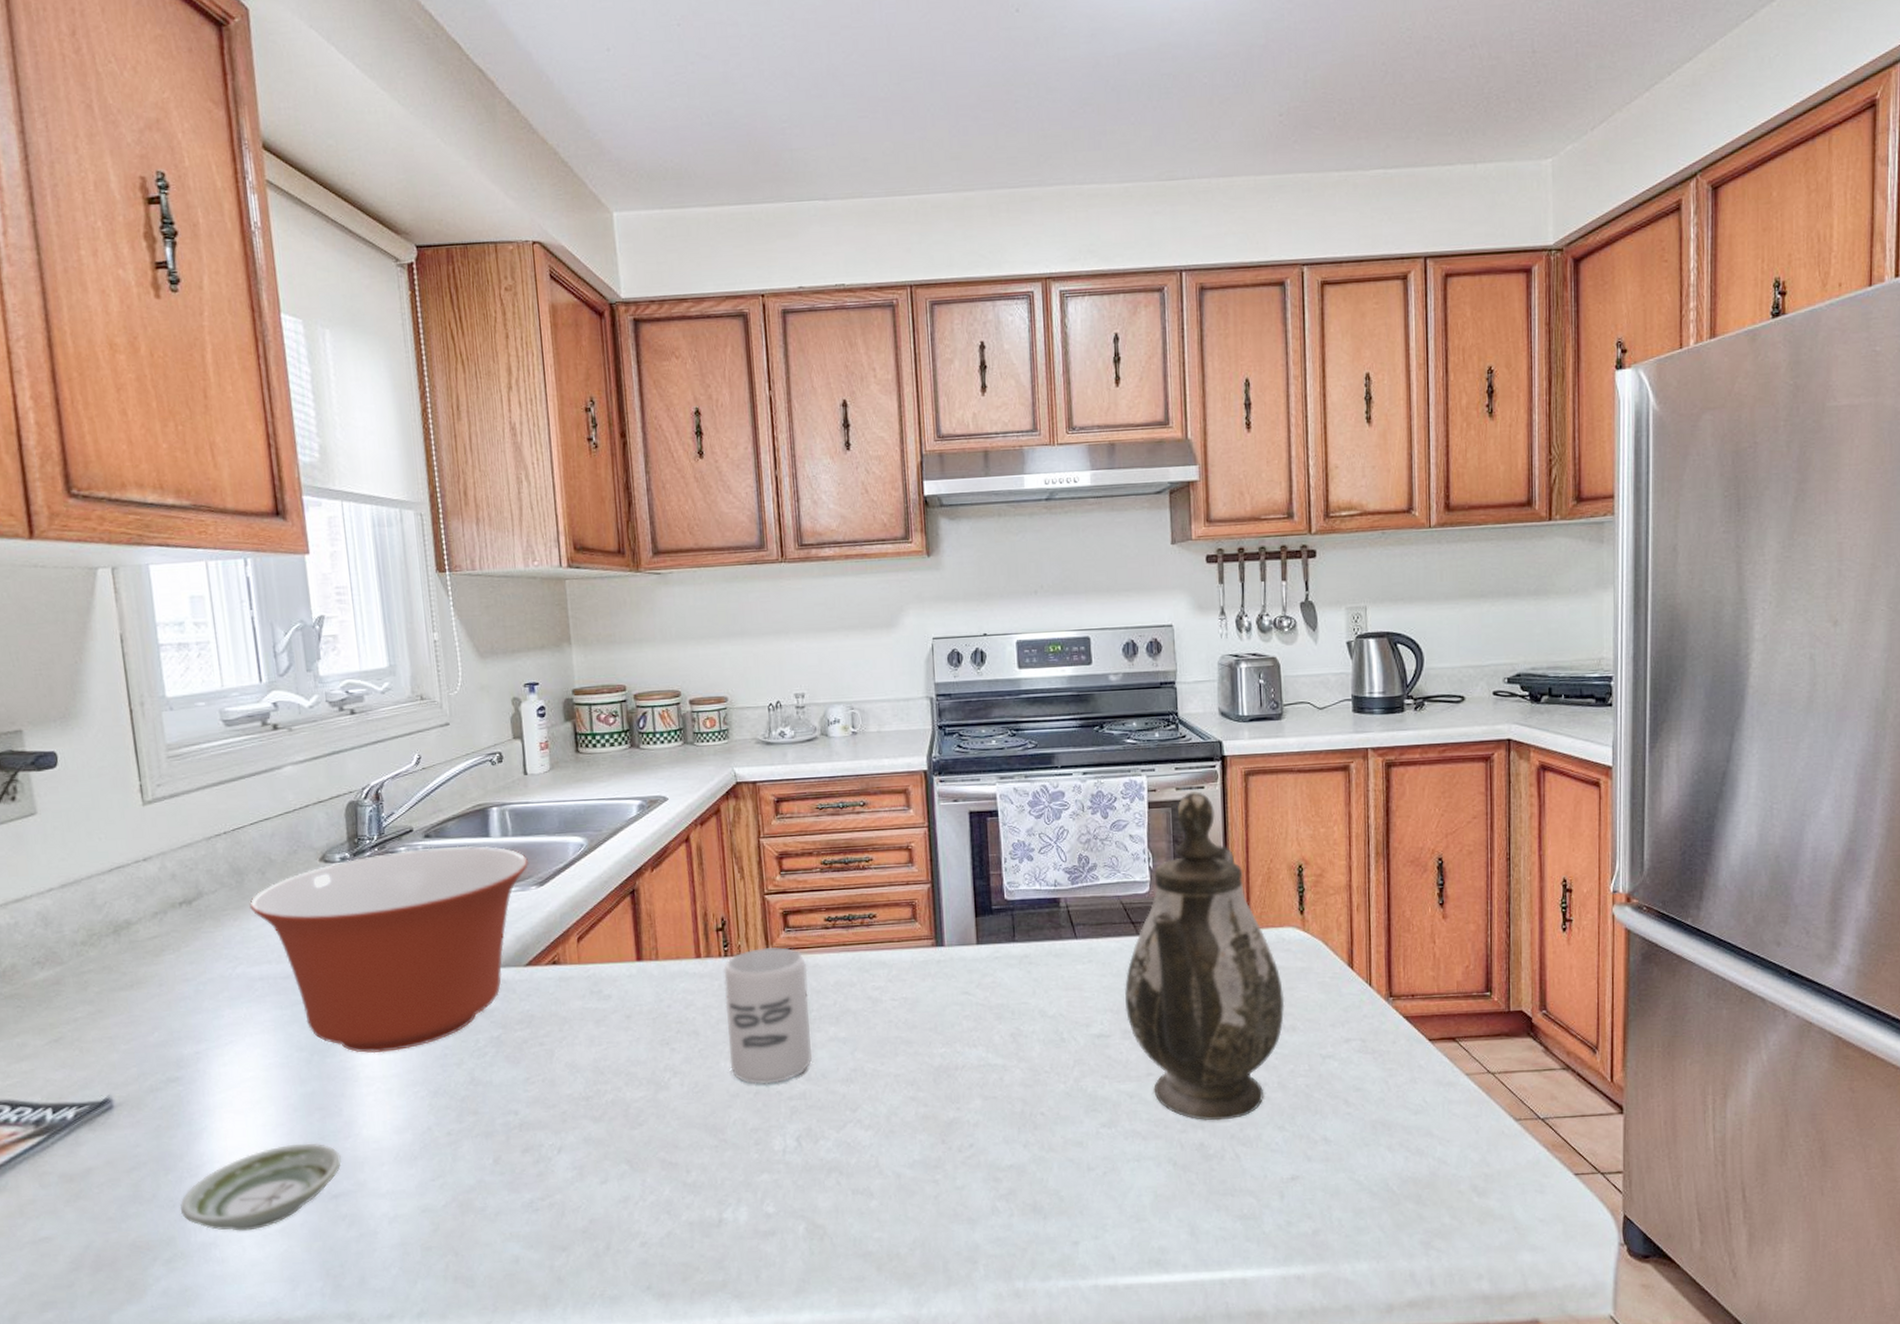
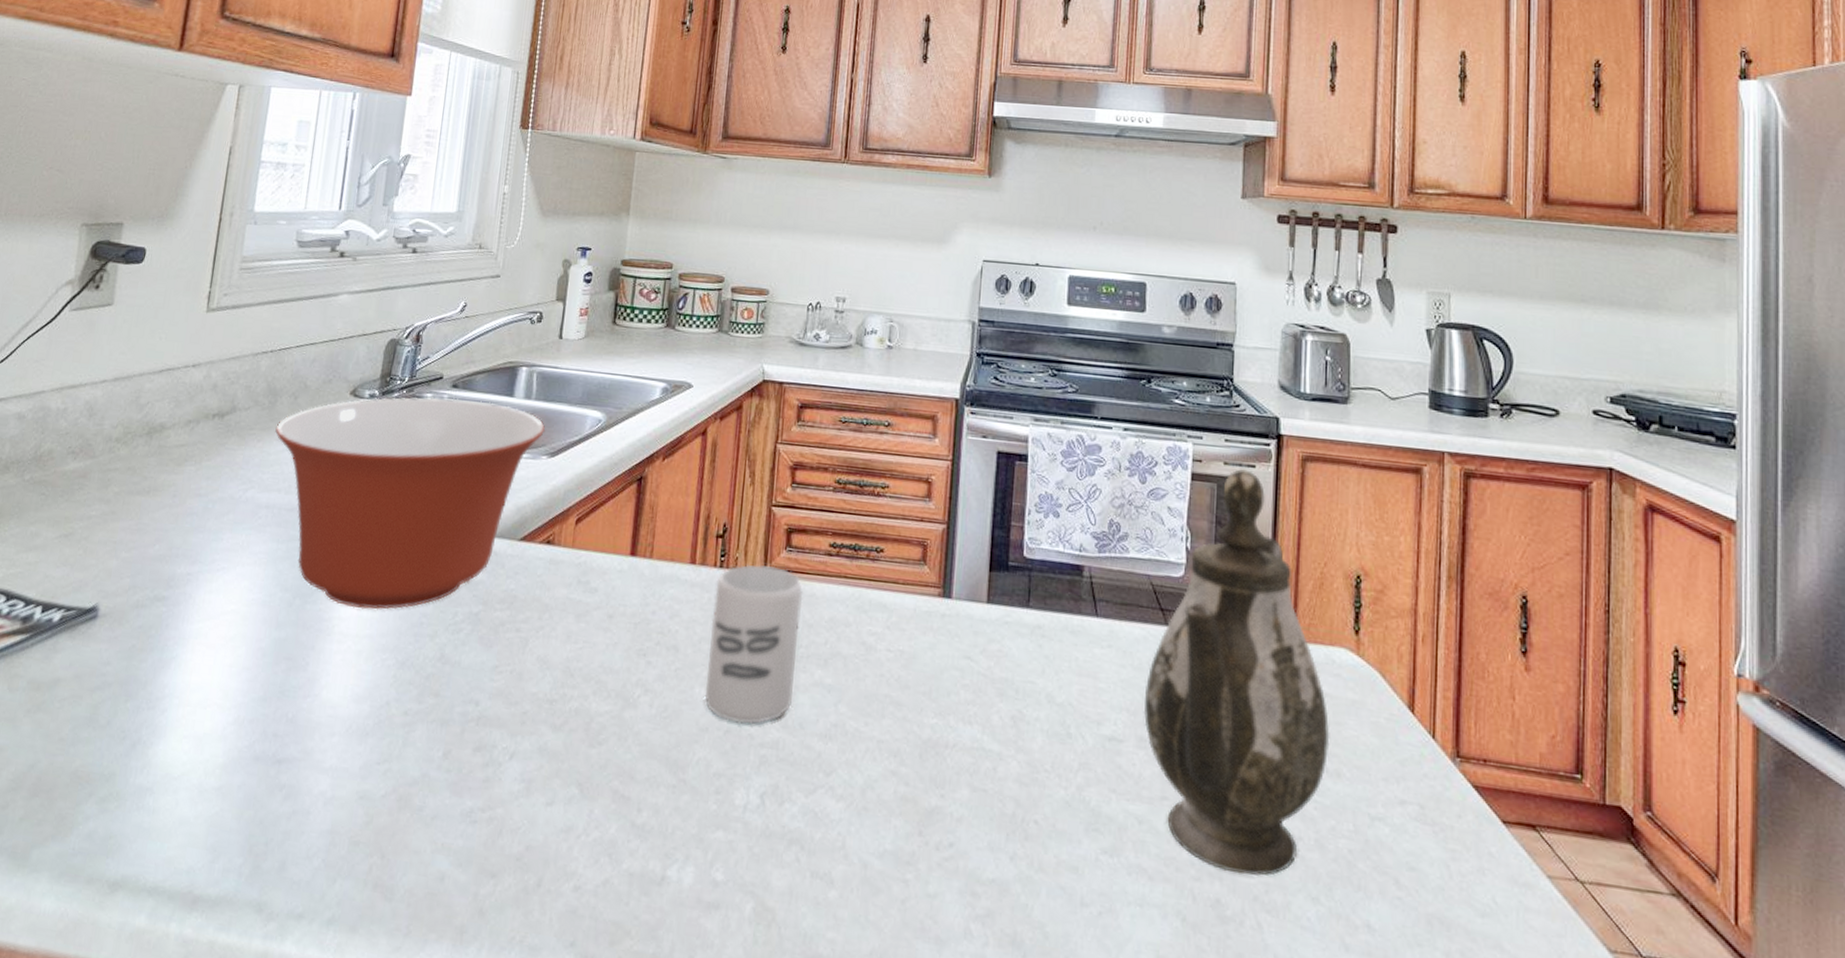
saucer: present [180,1143,341,1231] -> none [129,693,295,783]

